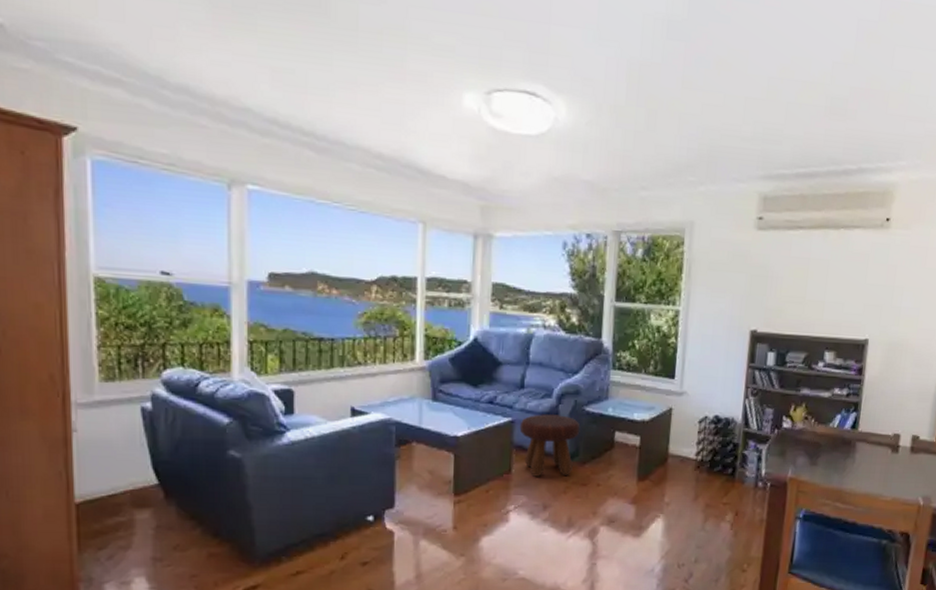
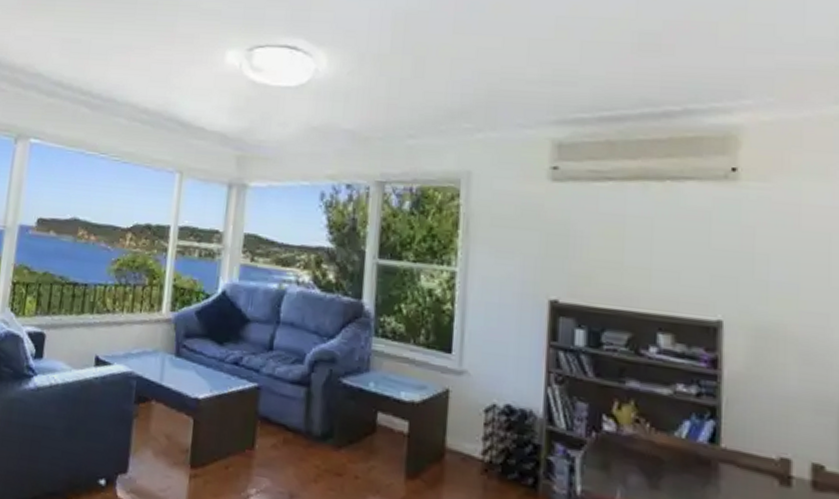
footstool: present [519,414,581,477] -> none [266,382,336,460]

